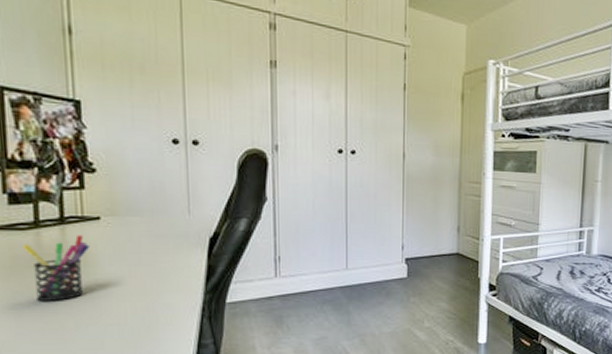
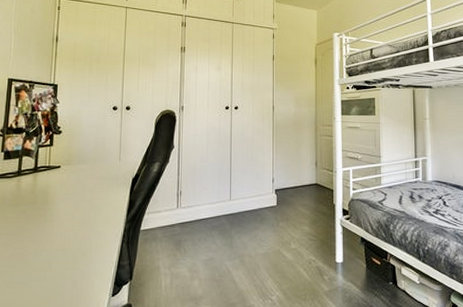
pen holder: present [21,234,90,301] -> none [7,180,52,232]

